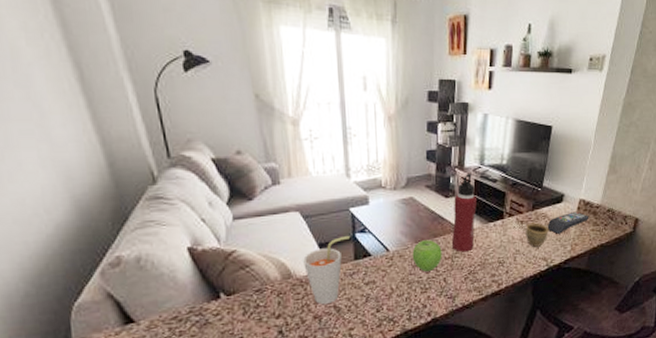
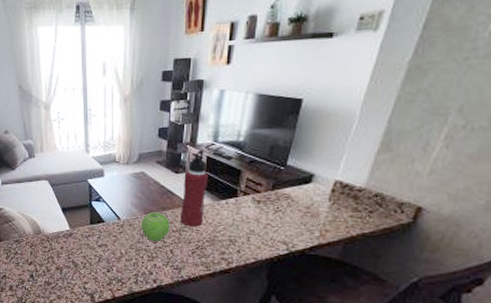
cup: present [303,235,351,305] -> none [50,203,88,260]
cup: present [525,222,548,247] -> none [262,203,291,229]
remote control: present [547,211,589,234] -> none [290,194,348,217]

